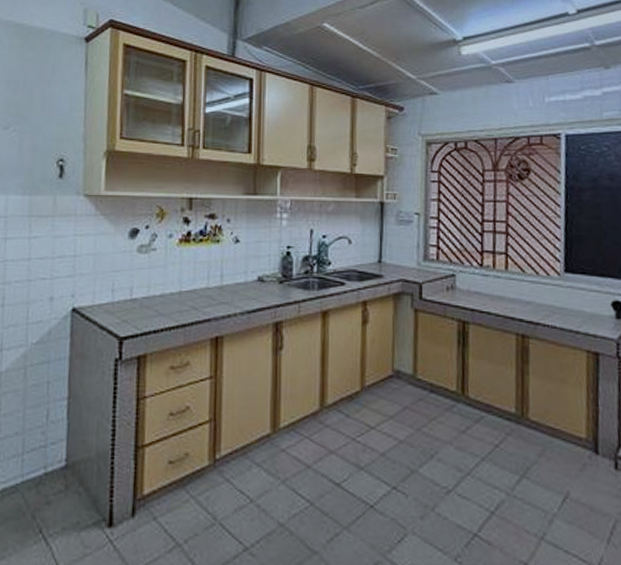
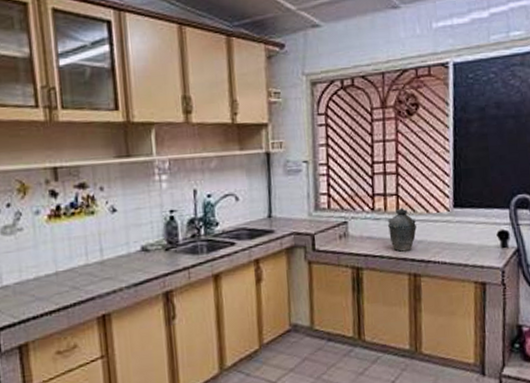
kettle: none [495,266,526,311] -> present [387,207,417,252]

